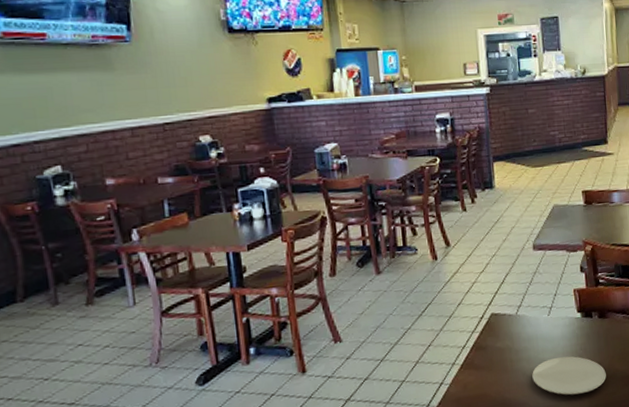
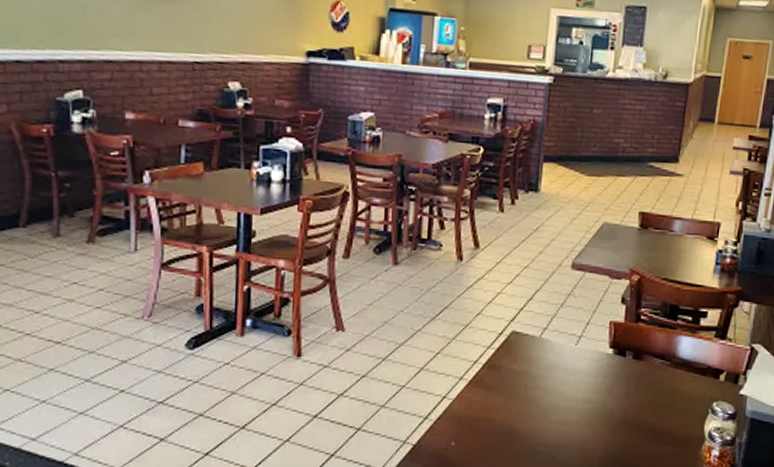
plate: present [532,356,606,396] -> none [546,393,630,440]

